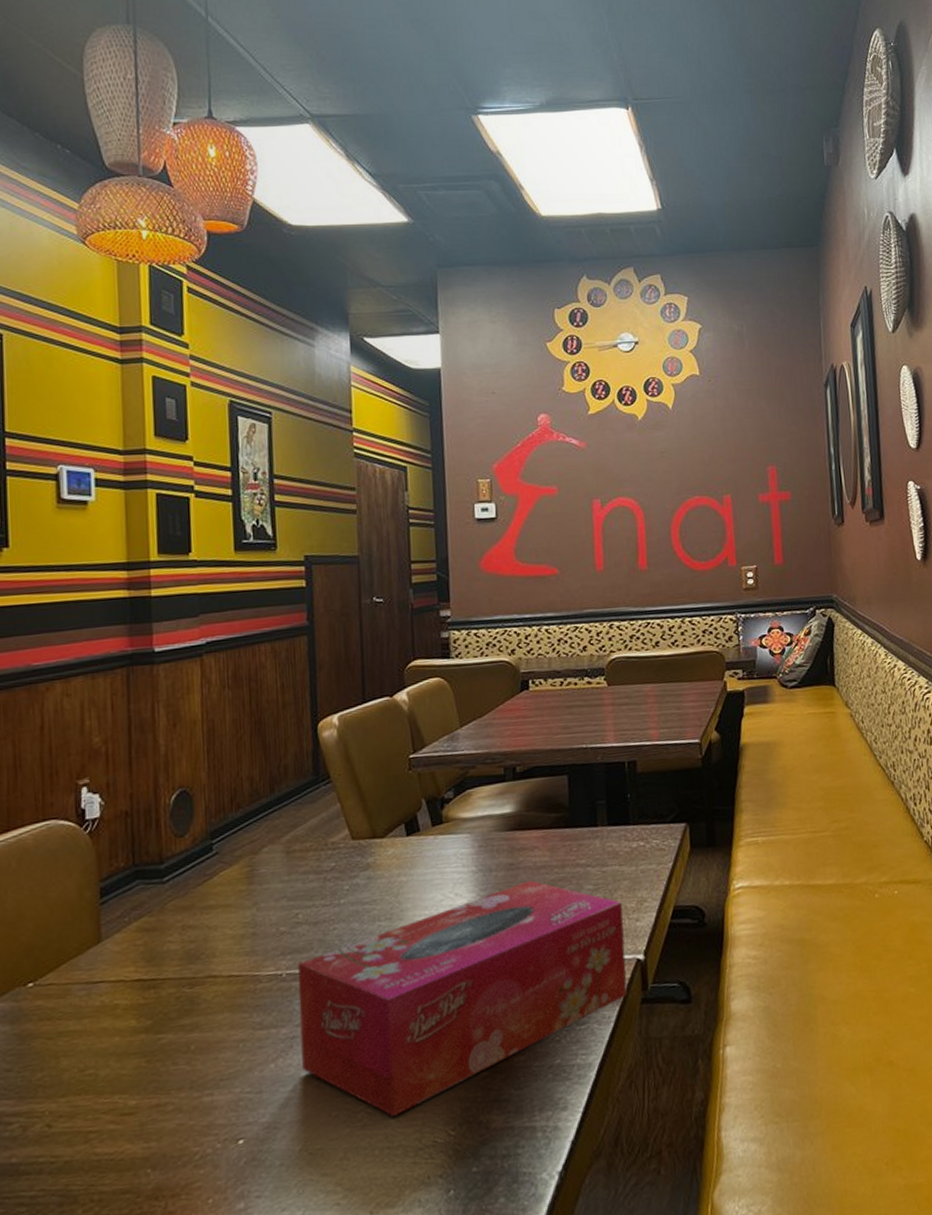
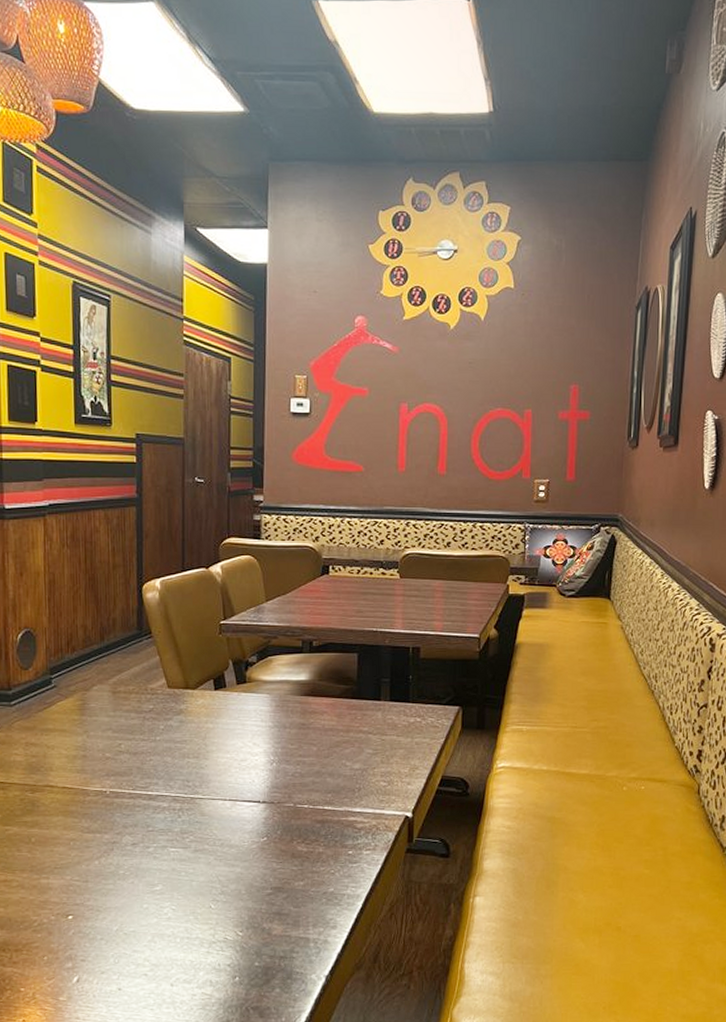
tissue box: present [298,880,627,1117] -> none [119,739,397,914]

